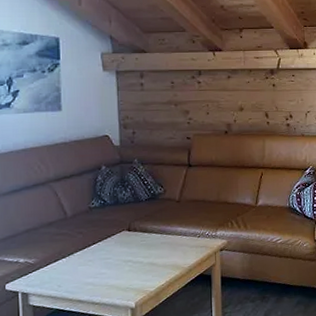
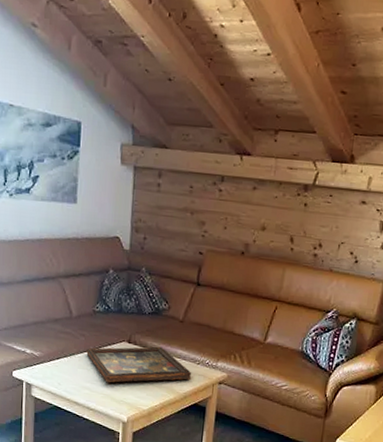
decorative tray: none [85,228,193,274] -> present [86,346,191,383]

